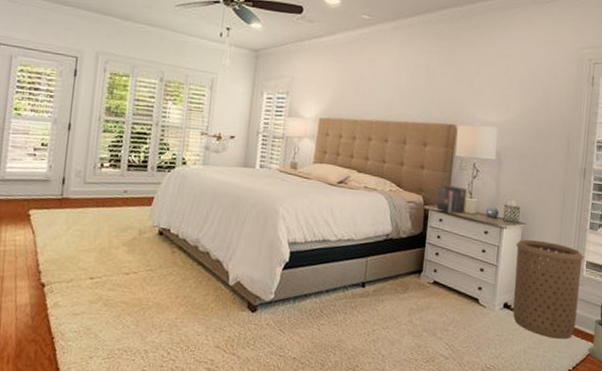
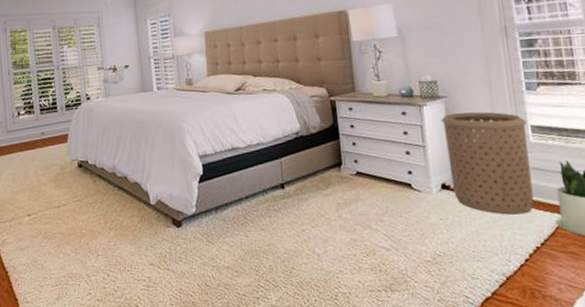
books: present [436,184,468,214] -> none [340,71,376,101]

